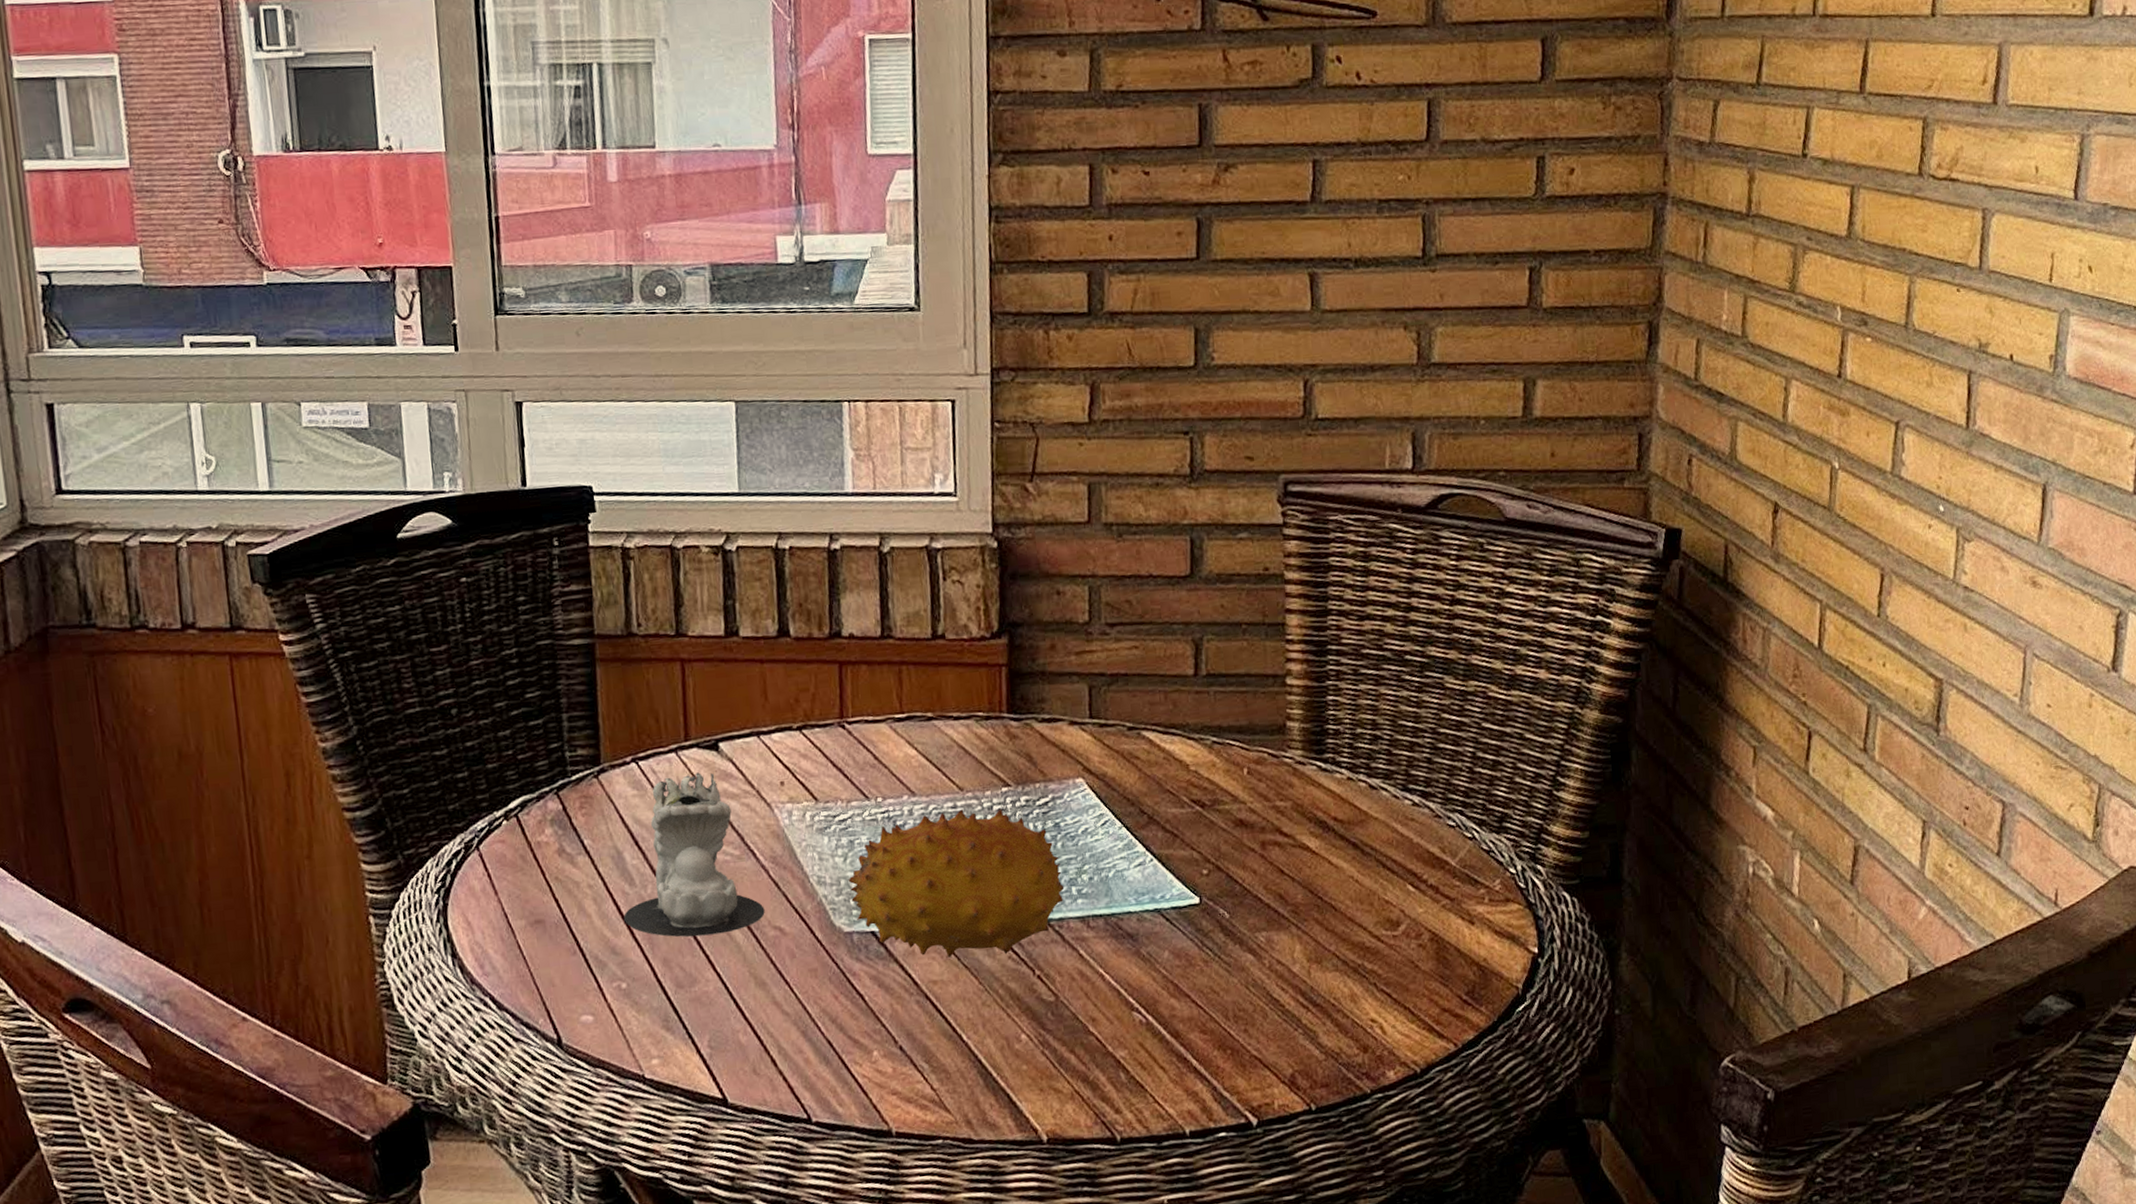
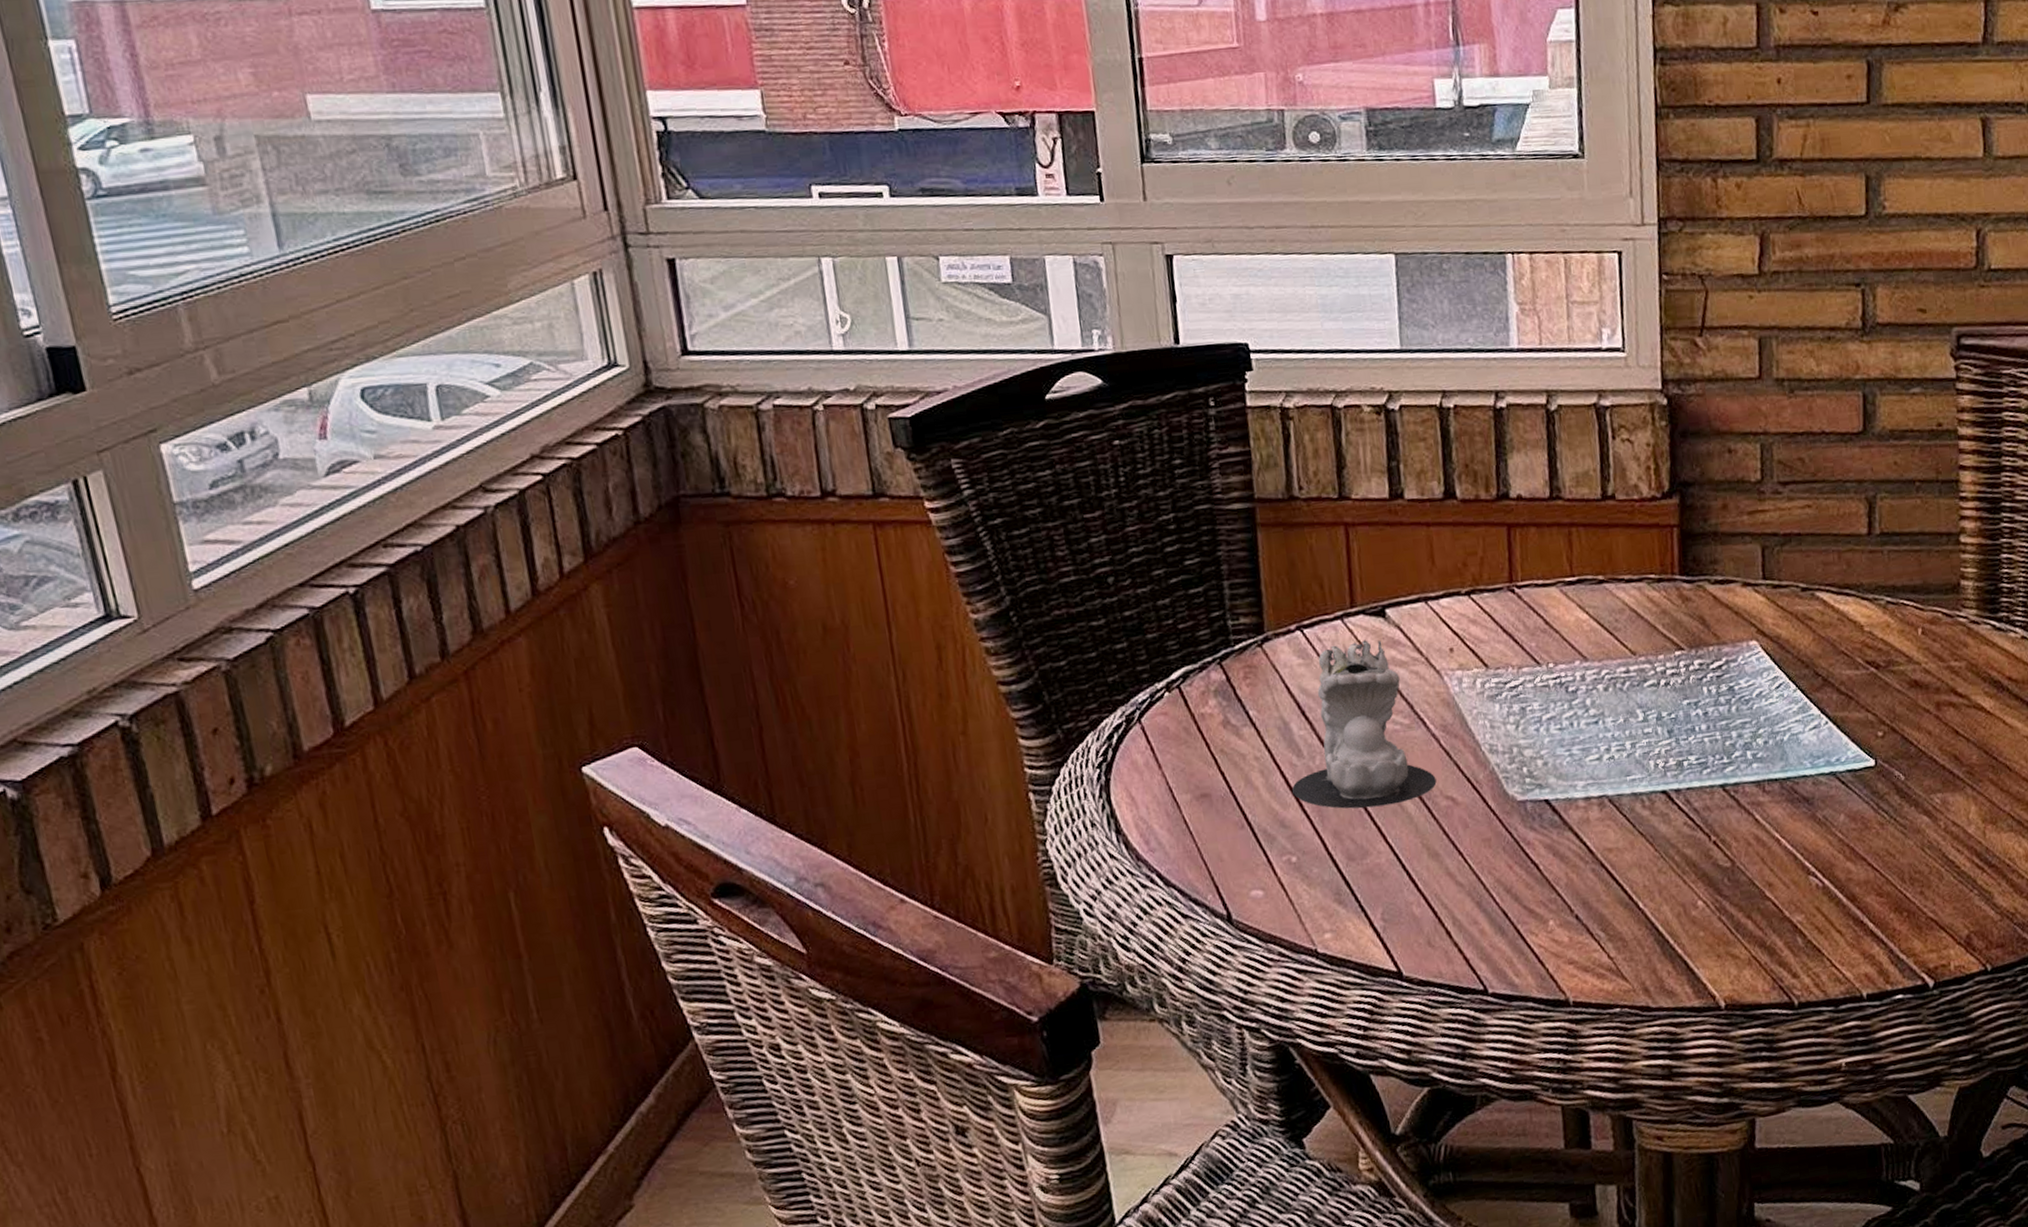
fruit: present [848,809,1065,958] -> none [1520,673,1740,825]

